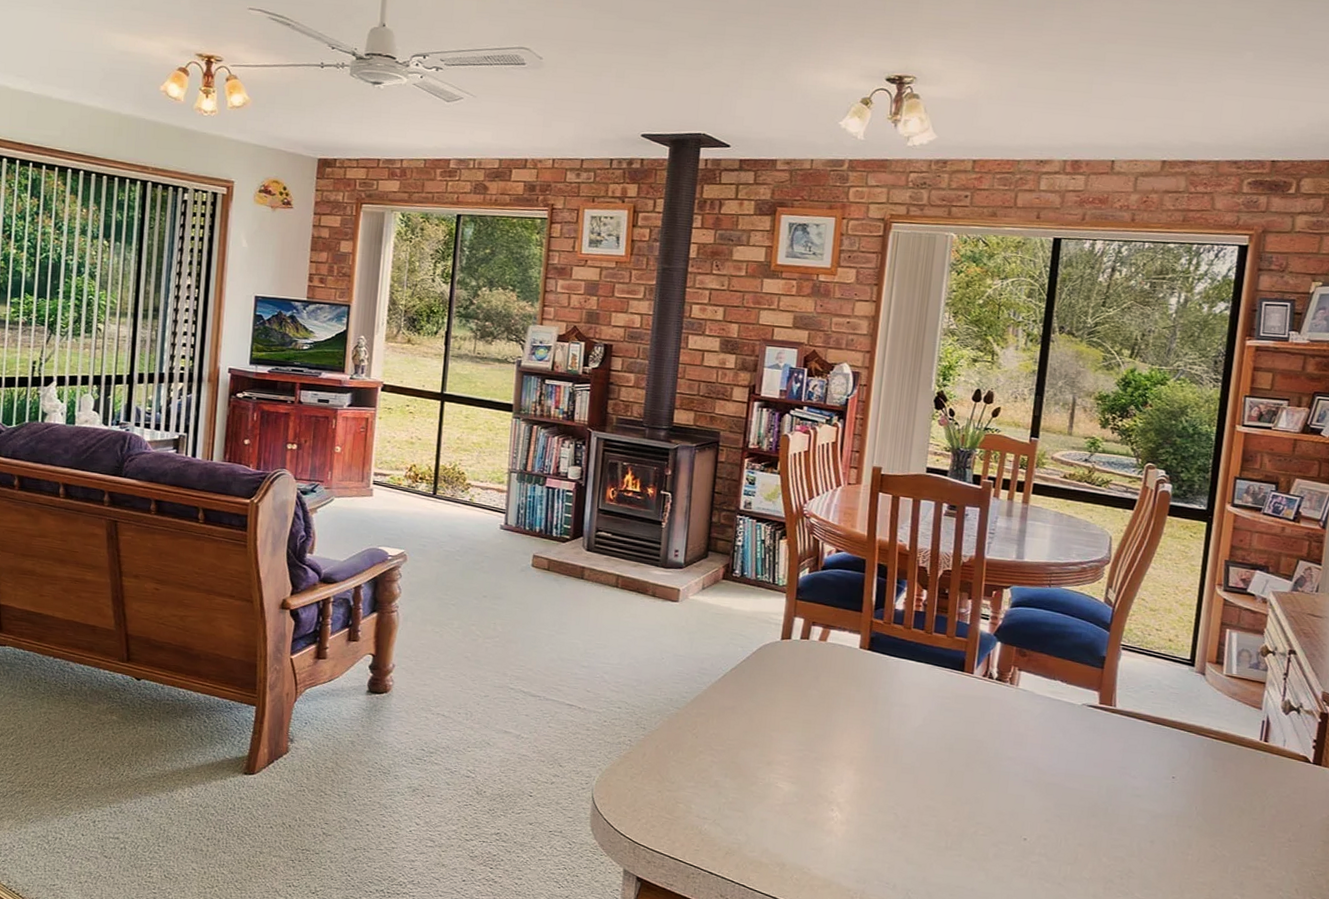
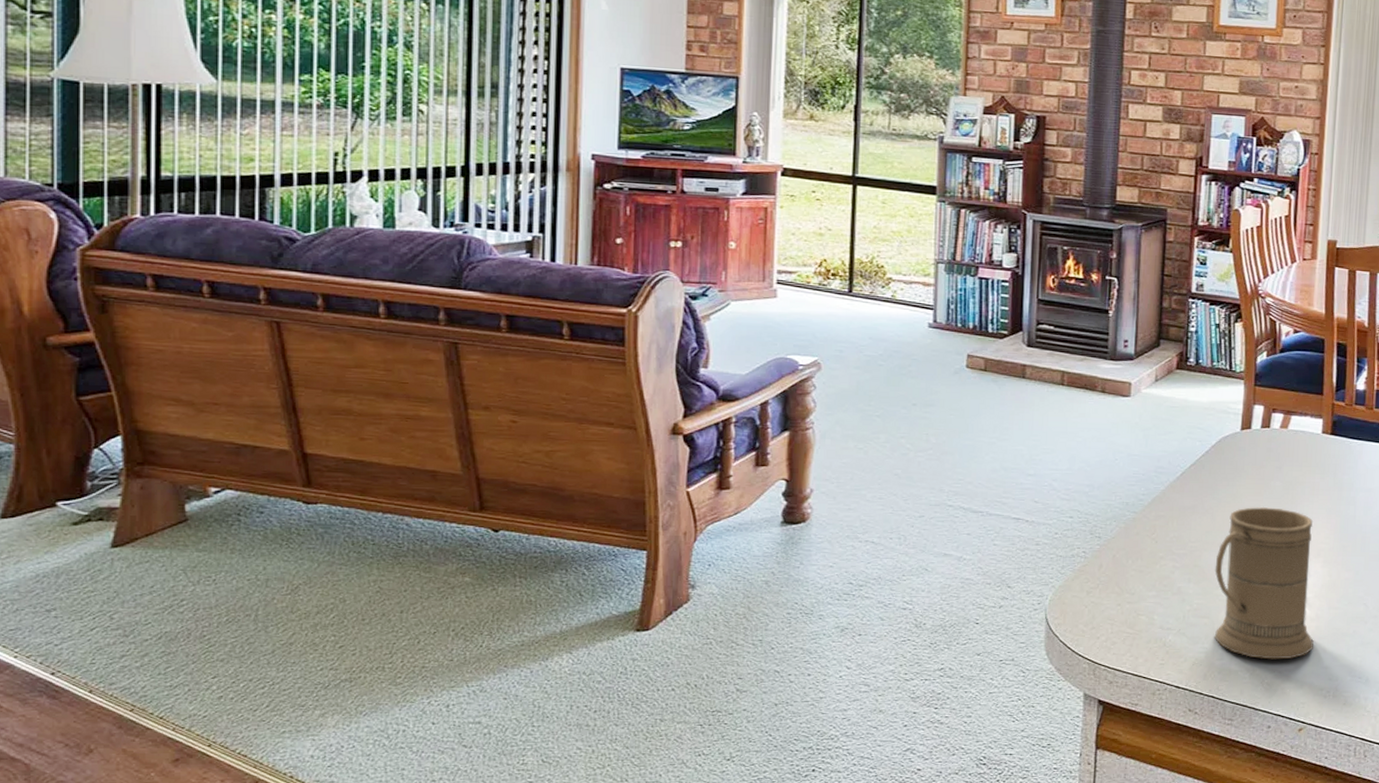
mug: none [747,712,848,858] -> present [1214,506,1314,660]

